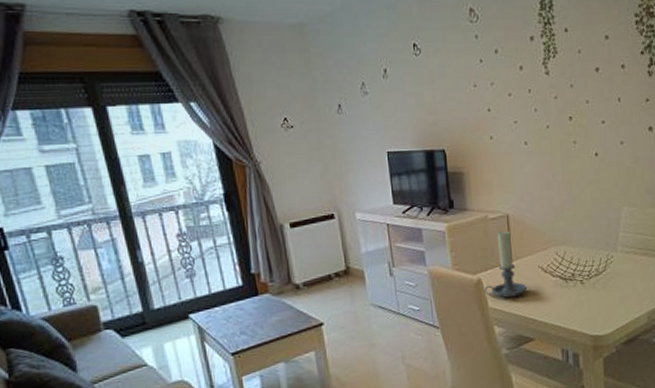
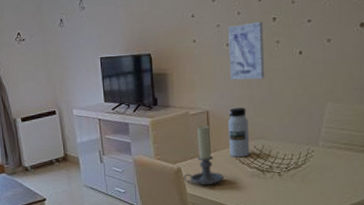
wall art: none [526,119,564,182] -> present [228,21,265,80]
water bottle: none [529,211,552,265] -> present [228,108,250,157]

